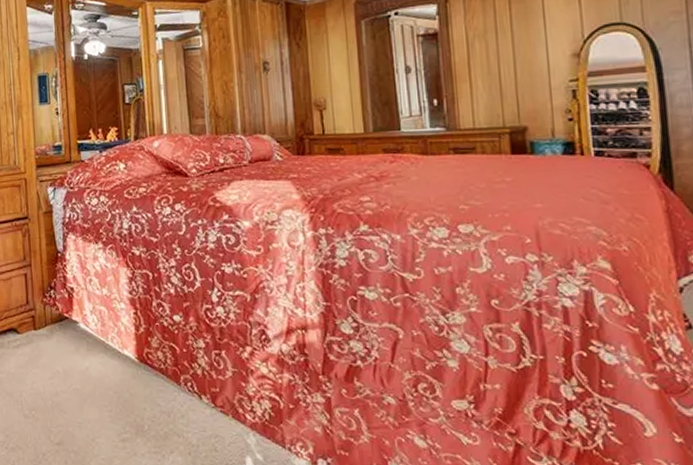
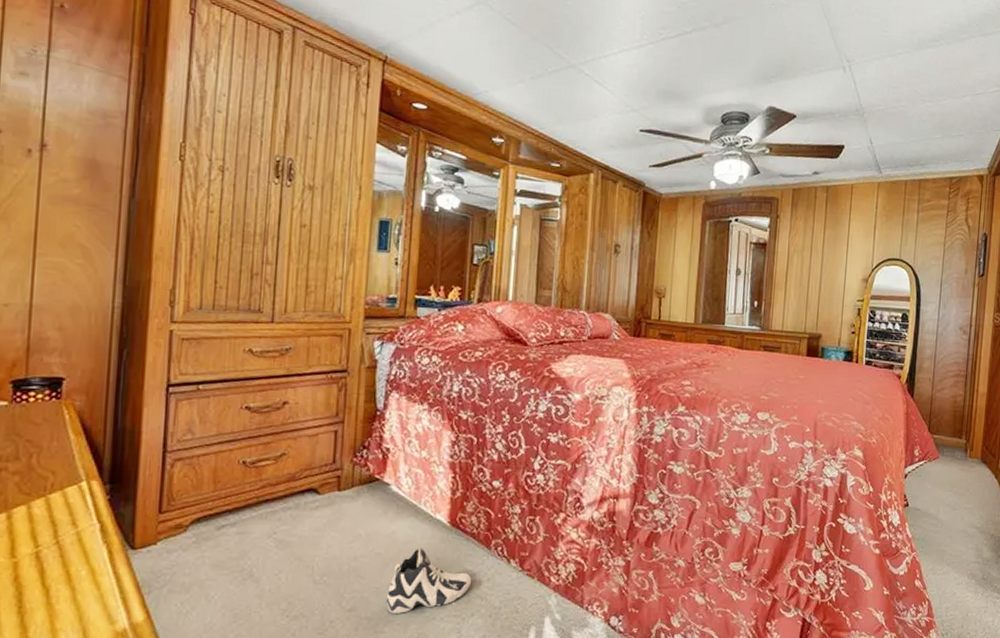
sneaker: none [88,383,167,448] -> present [386,547,472,613]

